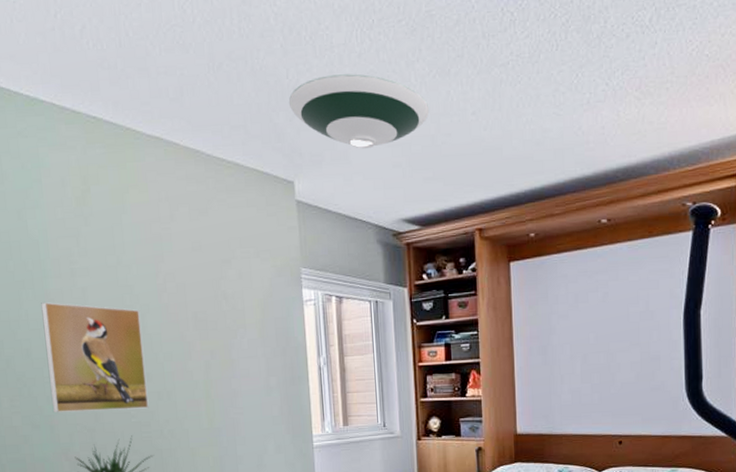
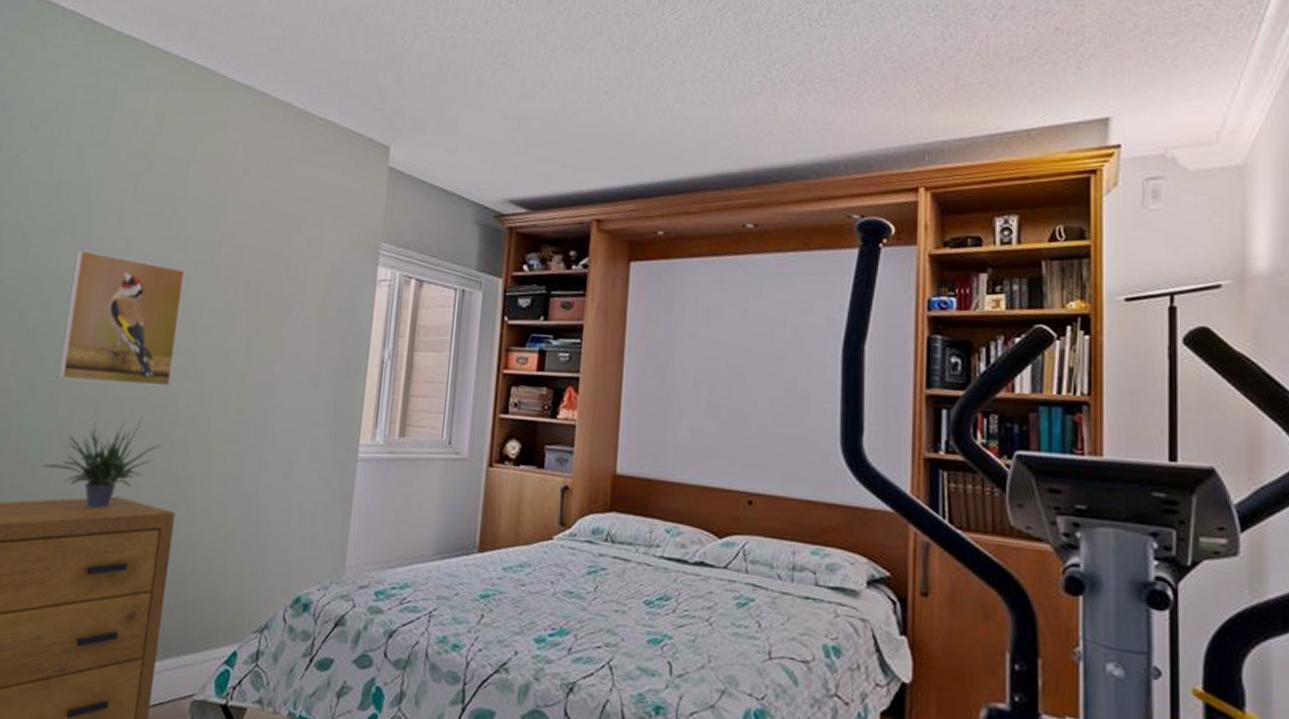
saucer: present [288,74,430,149] -> none [399,39,556,119]

